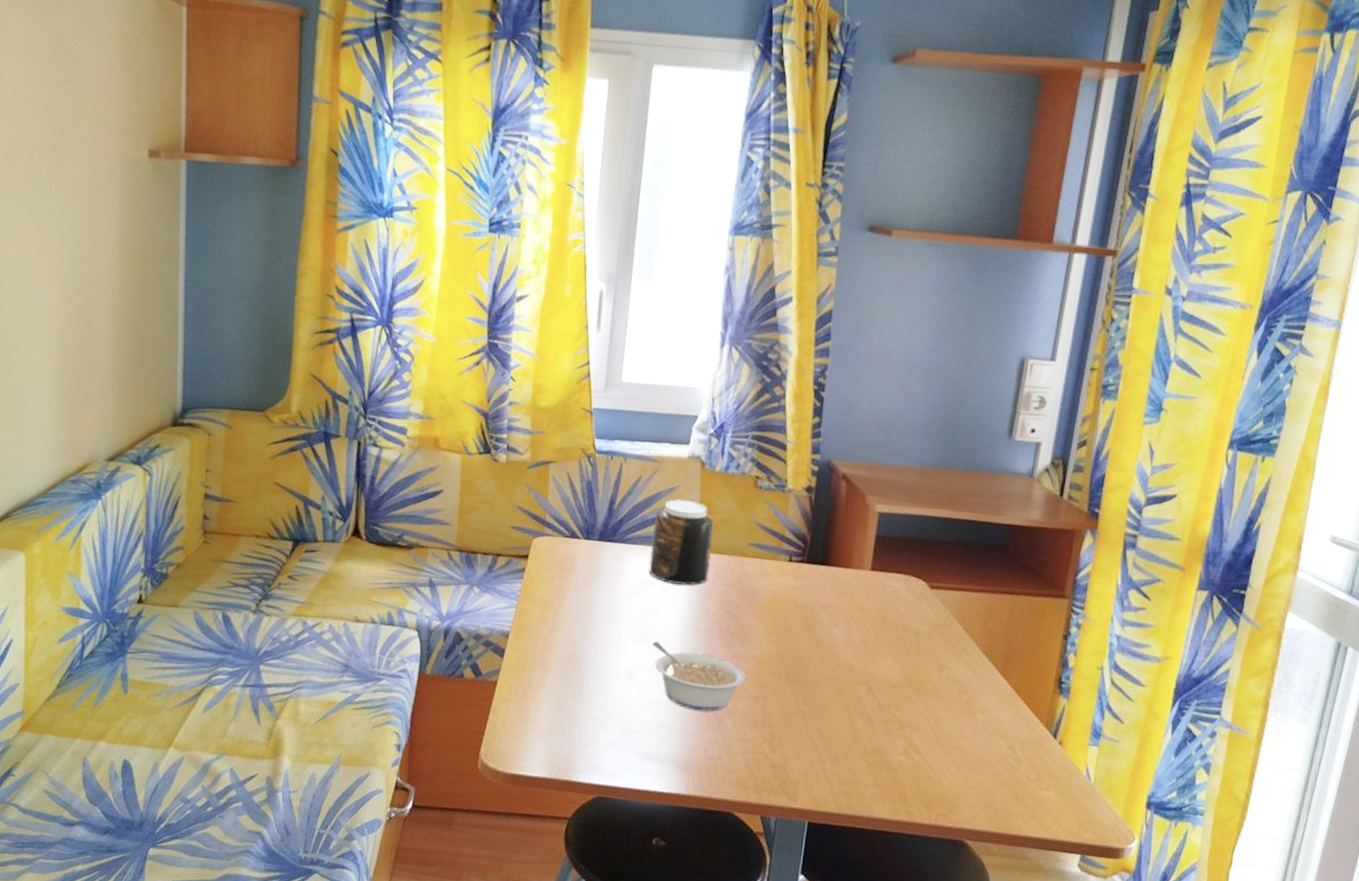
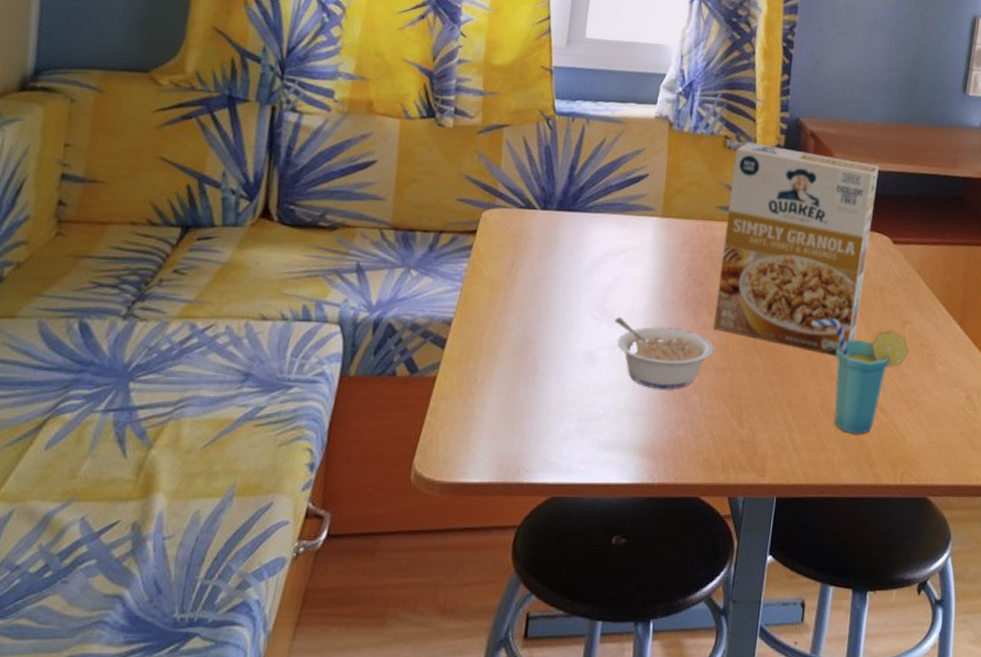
jar: present [649,499,715,585] -> none [612,163,682,255]
cereal box: none [746,482,915,694] -> present [713,142,879,356]
cup: none [843,657,946,772] -> present [811,318,909,434]

